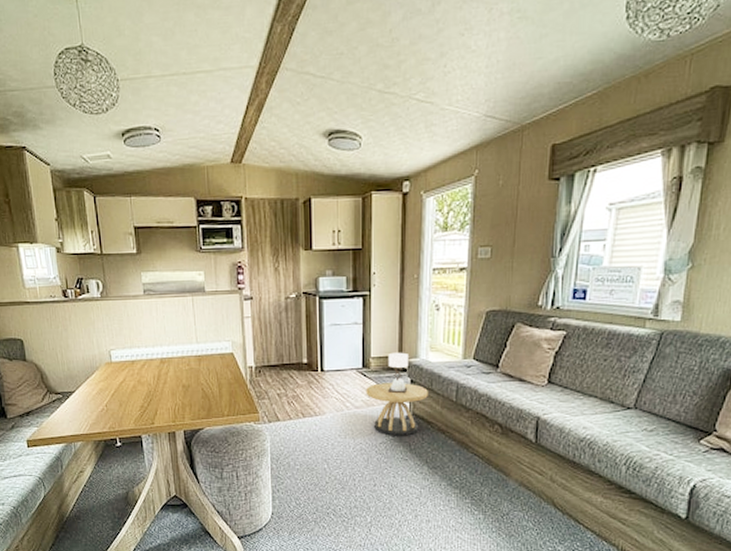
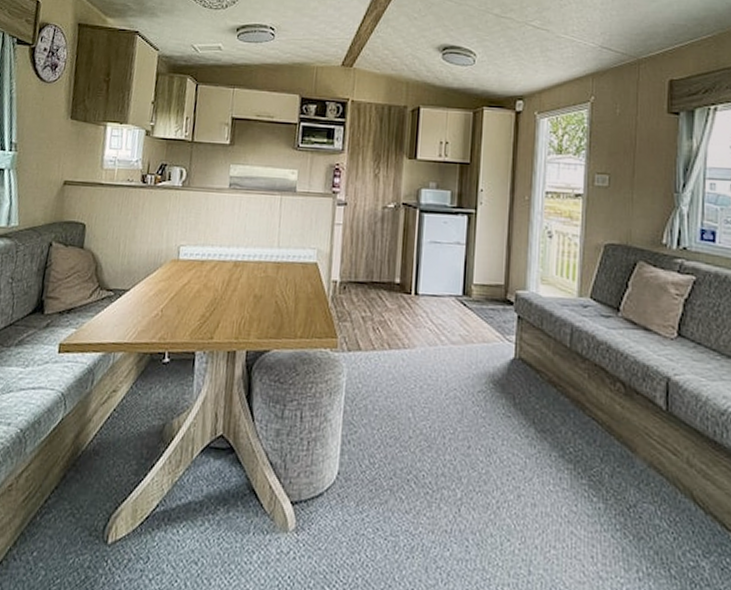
side table: present [366,352,428,436] -> none [465,280,537,386]

